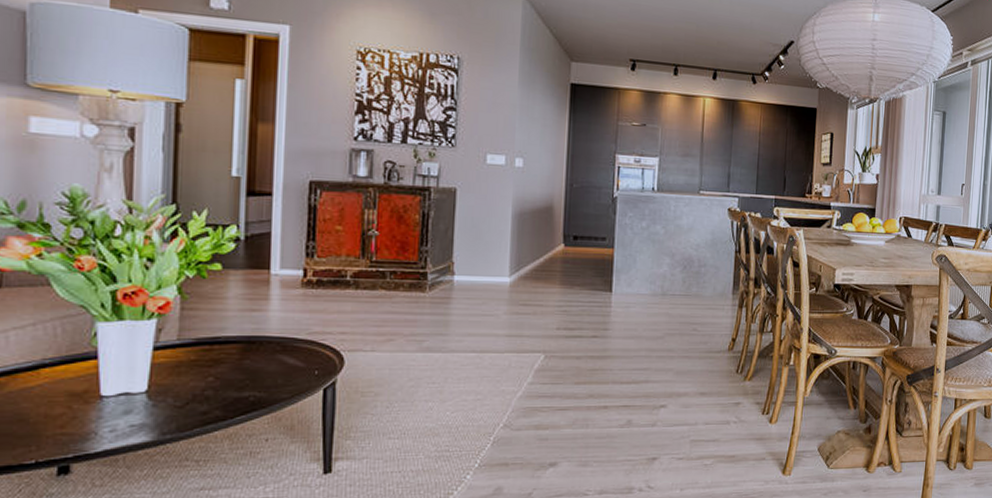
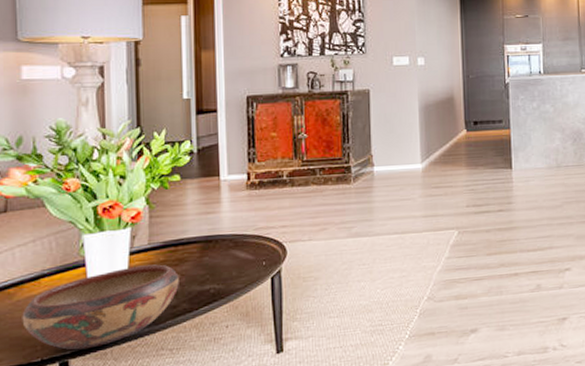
decorative bowl: none [13,363,212,454] -> present [22,264,179,350]

